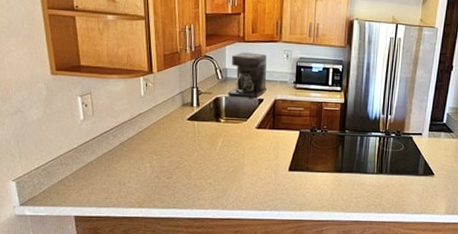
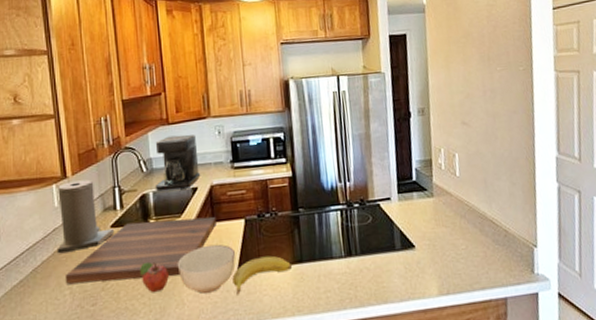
paper towel: none [141,77,191,135] -> present [56,179,115,254]
cutting board: none [146,119,276,166] -> present [65,216,216,284]
fruit: none [209,152,232,176] -> present [140,261,169,292]
bowl: none [239,147,289,183] -> present [177,244,236,294]
fruit: none [283,163,332,189] -> present [232,255,292,295]

